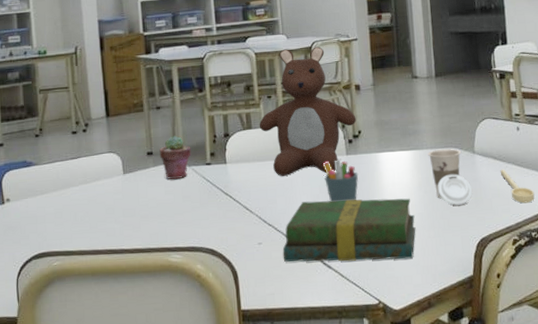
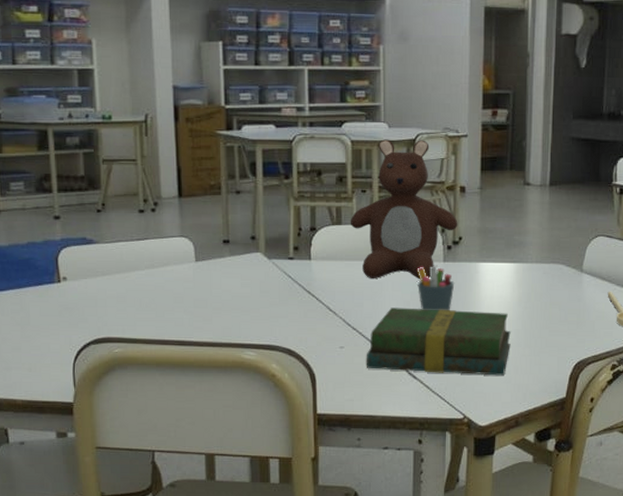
potted succulent: present [159,135,191,180] -> none [237,224,273,273]
cup: present [428,149,472,206] -> none [532,265,575,325]

